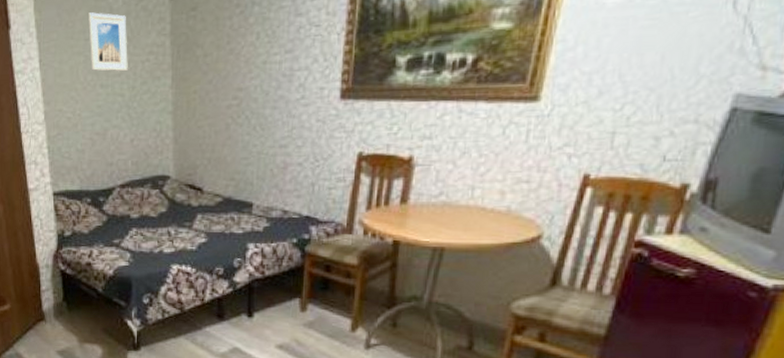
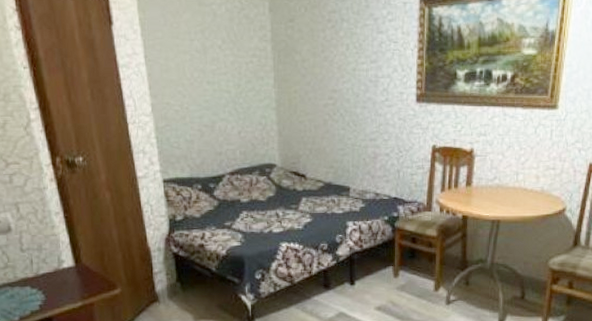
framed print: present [87,12,128,72] -> none [192,16,233,71]

